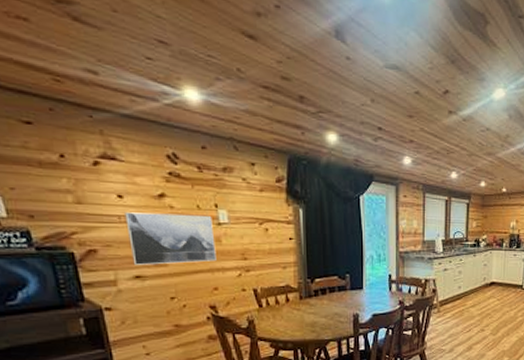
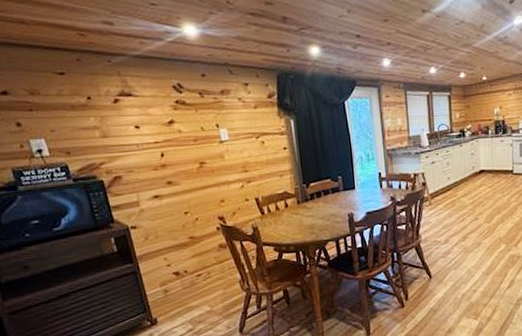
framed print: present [125,212,217,265] -> none [142,135,221,186]

